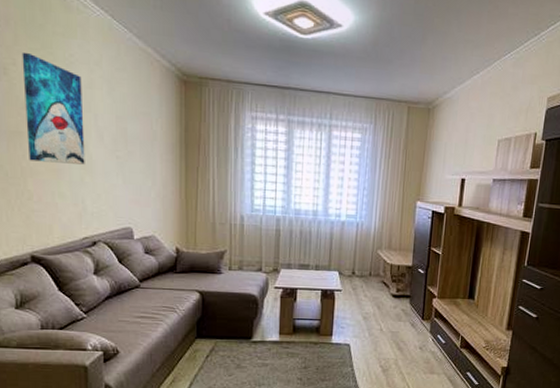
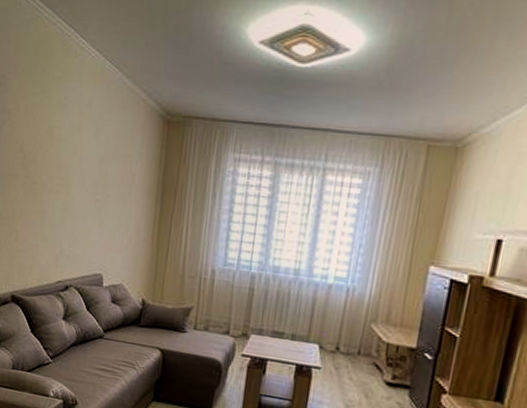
wall art: present [22,53,85,165] -> none [20,98,72,207]

